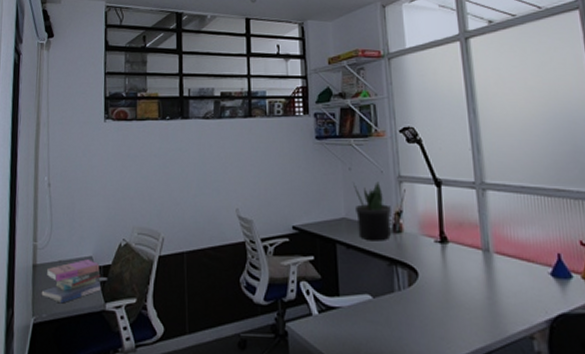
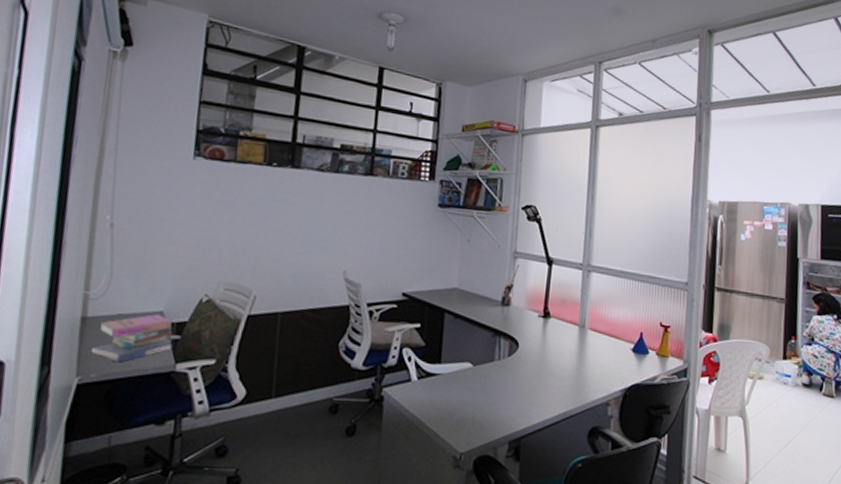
planter: present [353,181,391,241] -> none [468,254,503,313]

